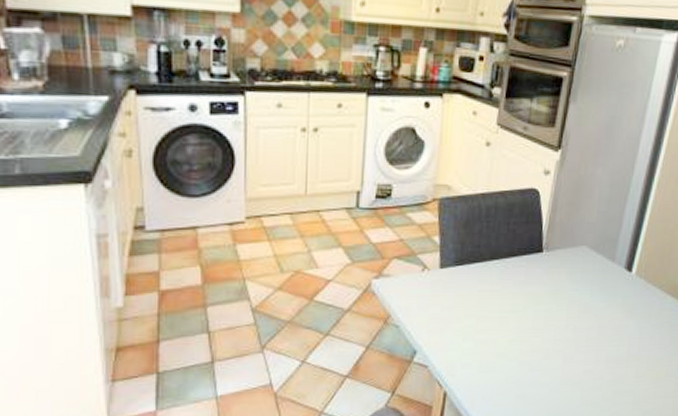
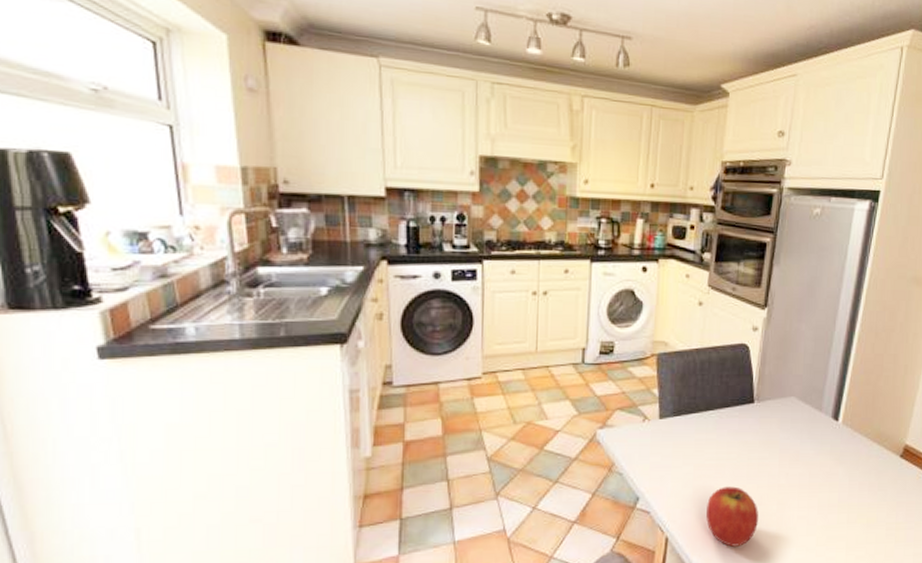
apple: none [487,340,543,402] -> present [706,486,758,547]

